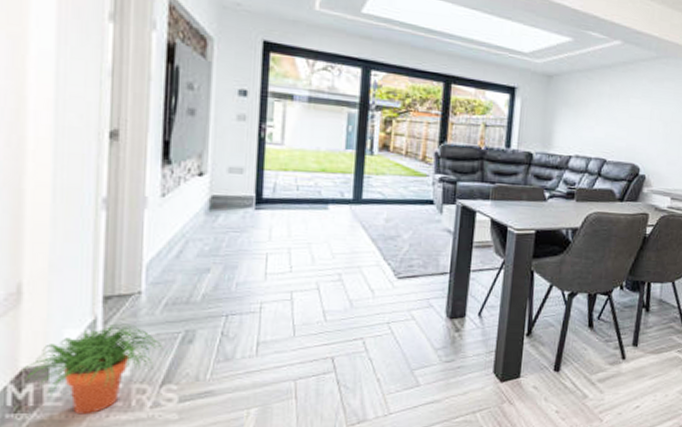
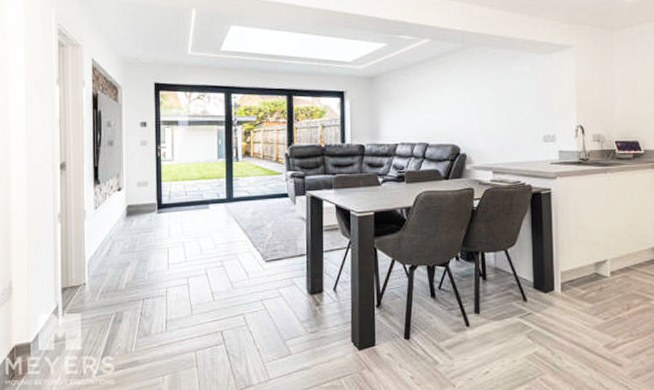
potted plant: present [20,323,163,415] -> none [13,308,102,381]

